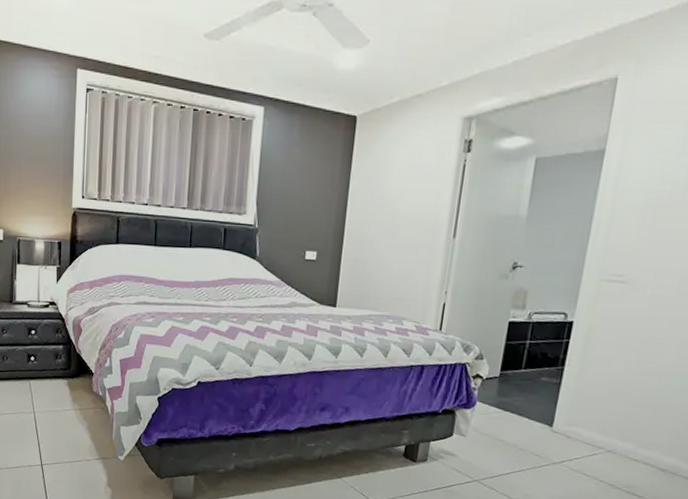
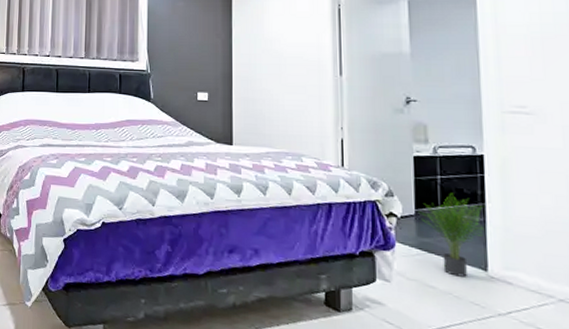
potted plant: none [504,357,560,432] -> present [421,193,483,277]

